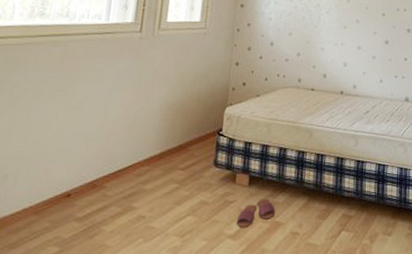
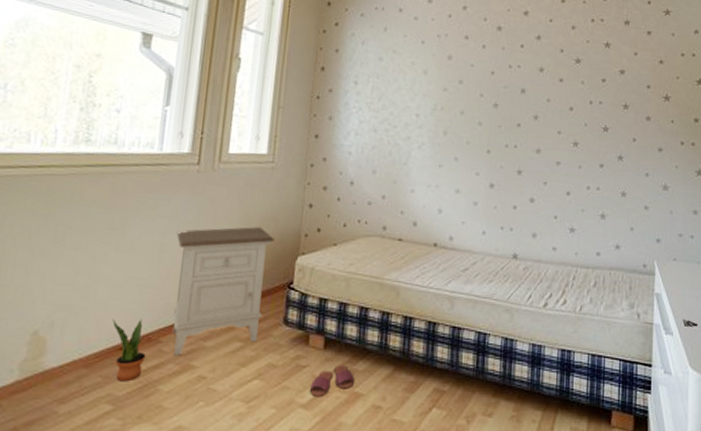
potted plant: none [61,167,91,225] -> present [112,318,146,382]
nightstand: none [115,83,206,200] -> present [171,227,274,356]

